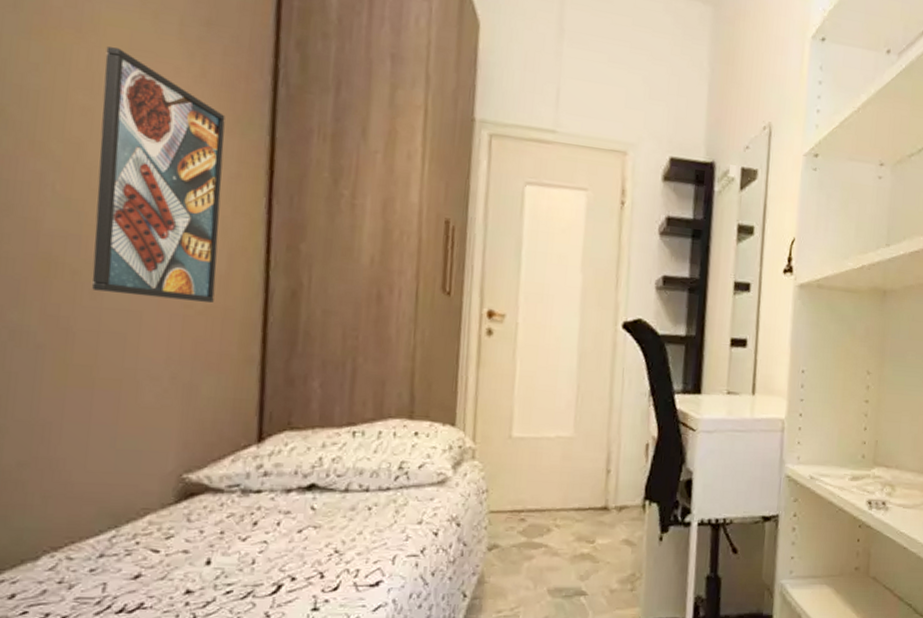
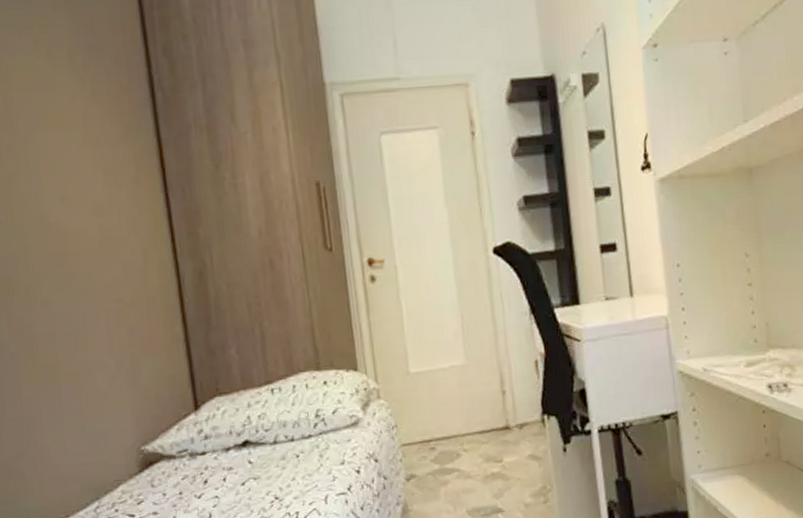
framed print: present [92,46,225,303] -> none [16,88,138,300]

